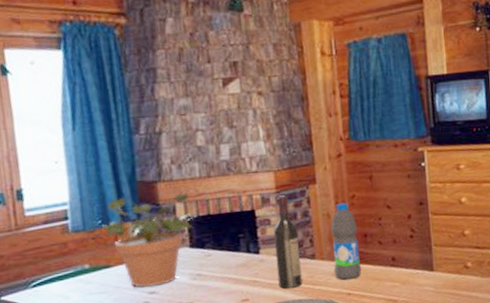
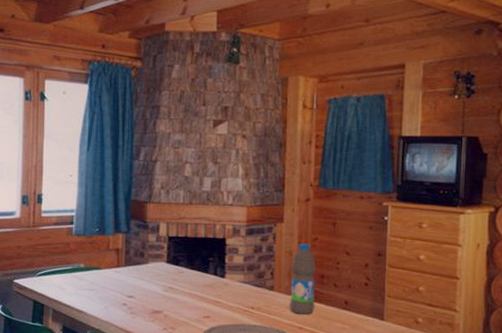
potted plant: present [102,192,202,288] -> none [99,211,181,292]
wine bottle: present [273,195,302,289] -> none [238,229,261,314]

